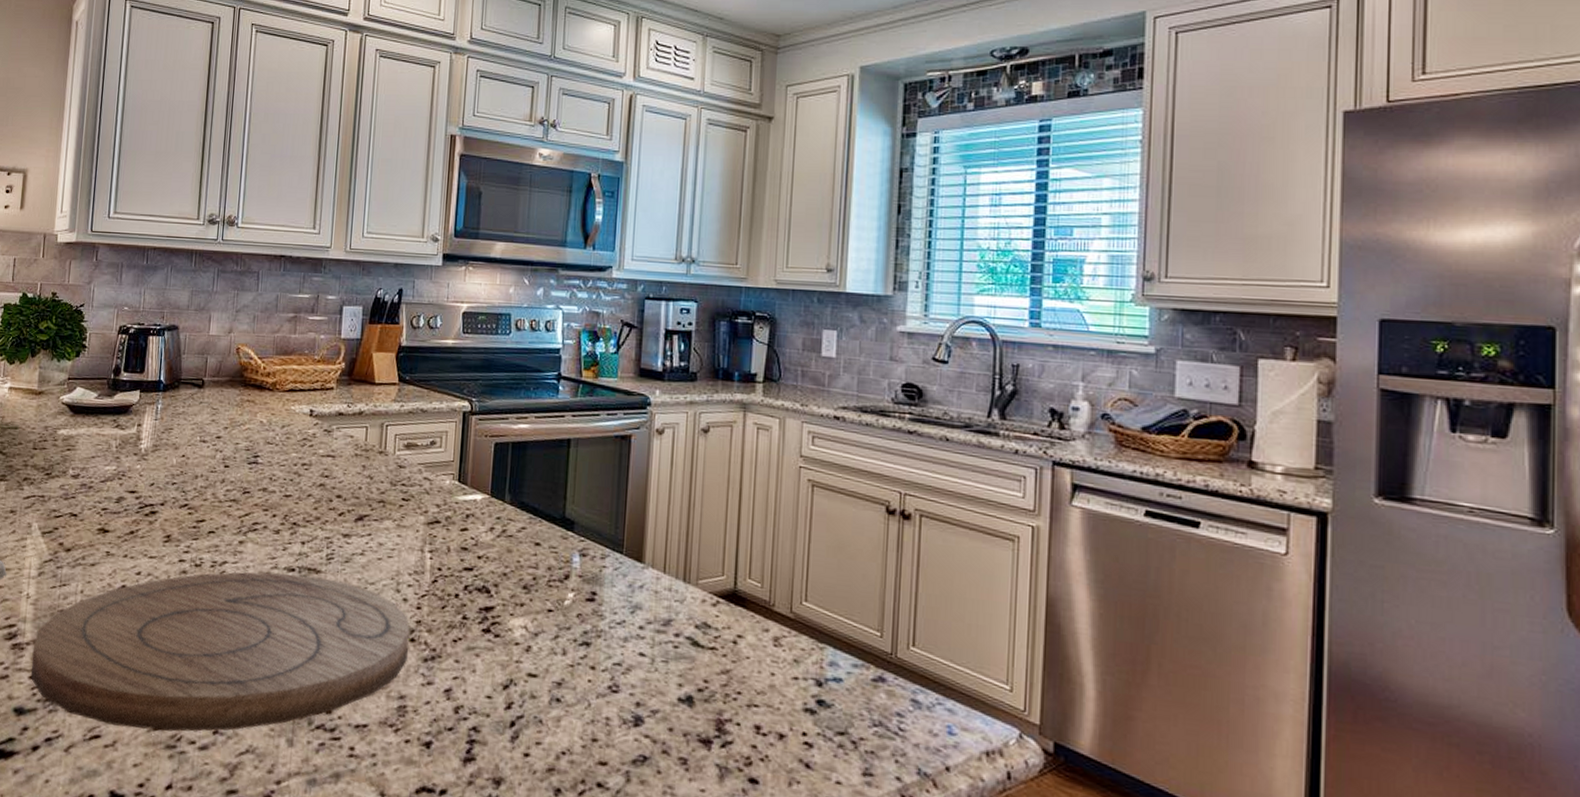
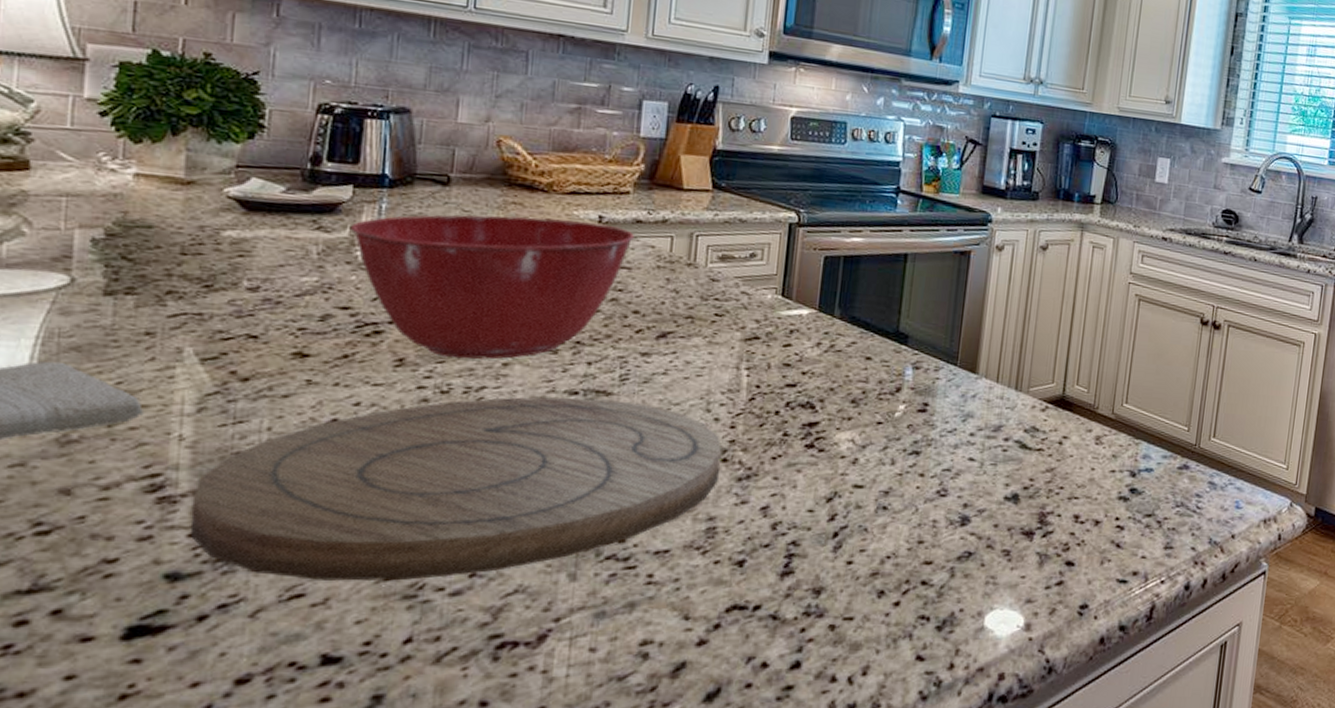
mixing bowl: none [137,412,337,538] -> present [349,215,634,360]

